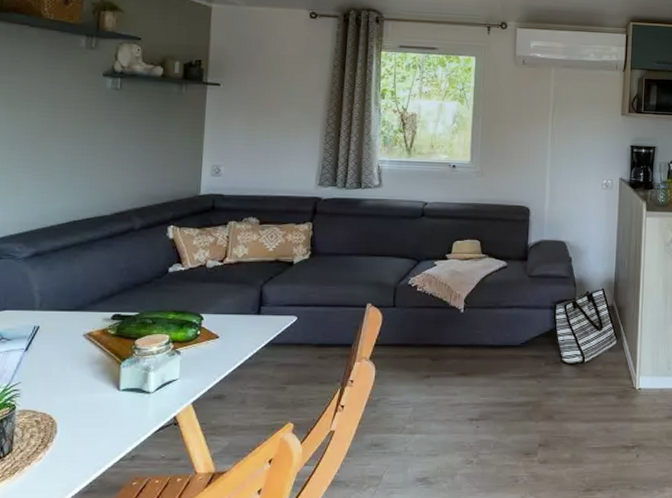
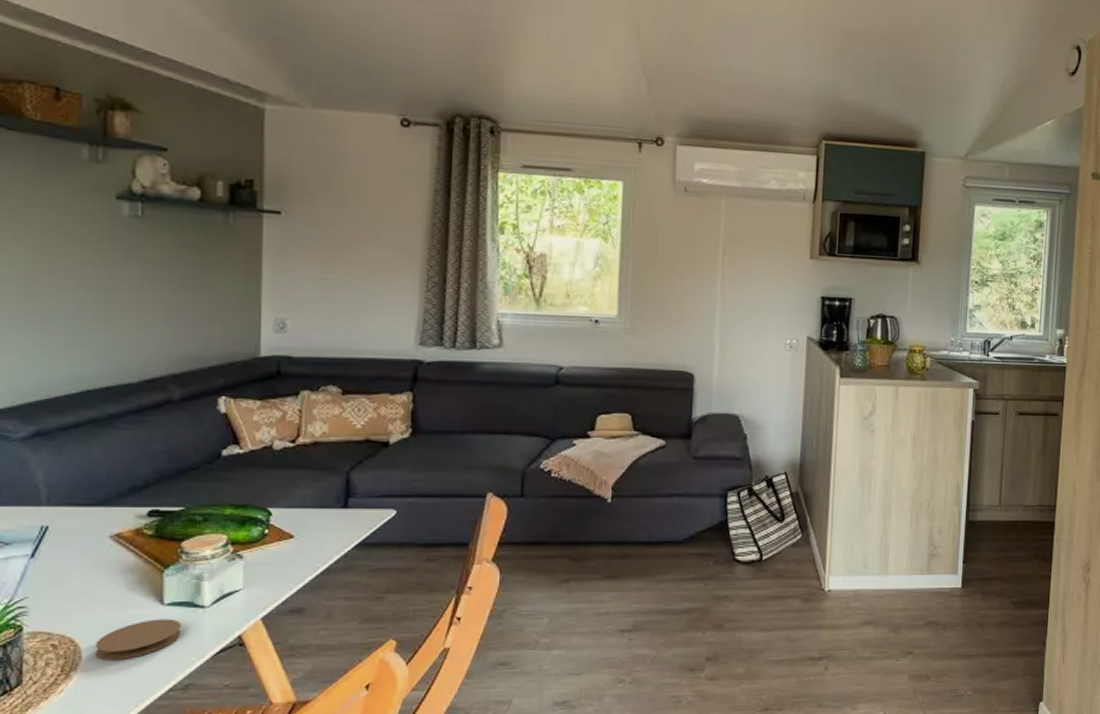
coaster: none [67,402,132,434] -> present [95,619,181,660]

